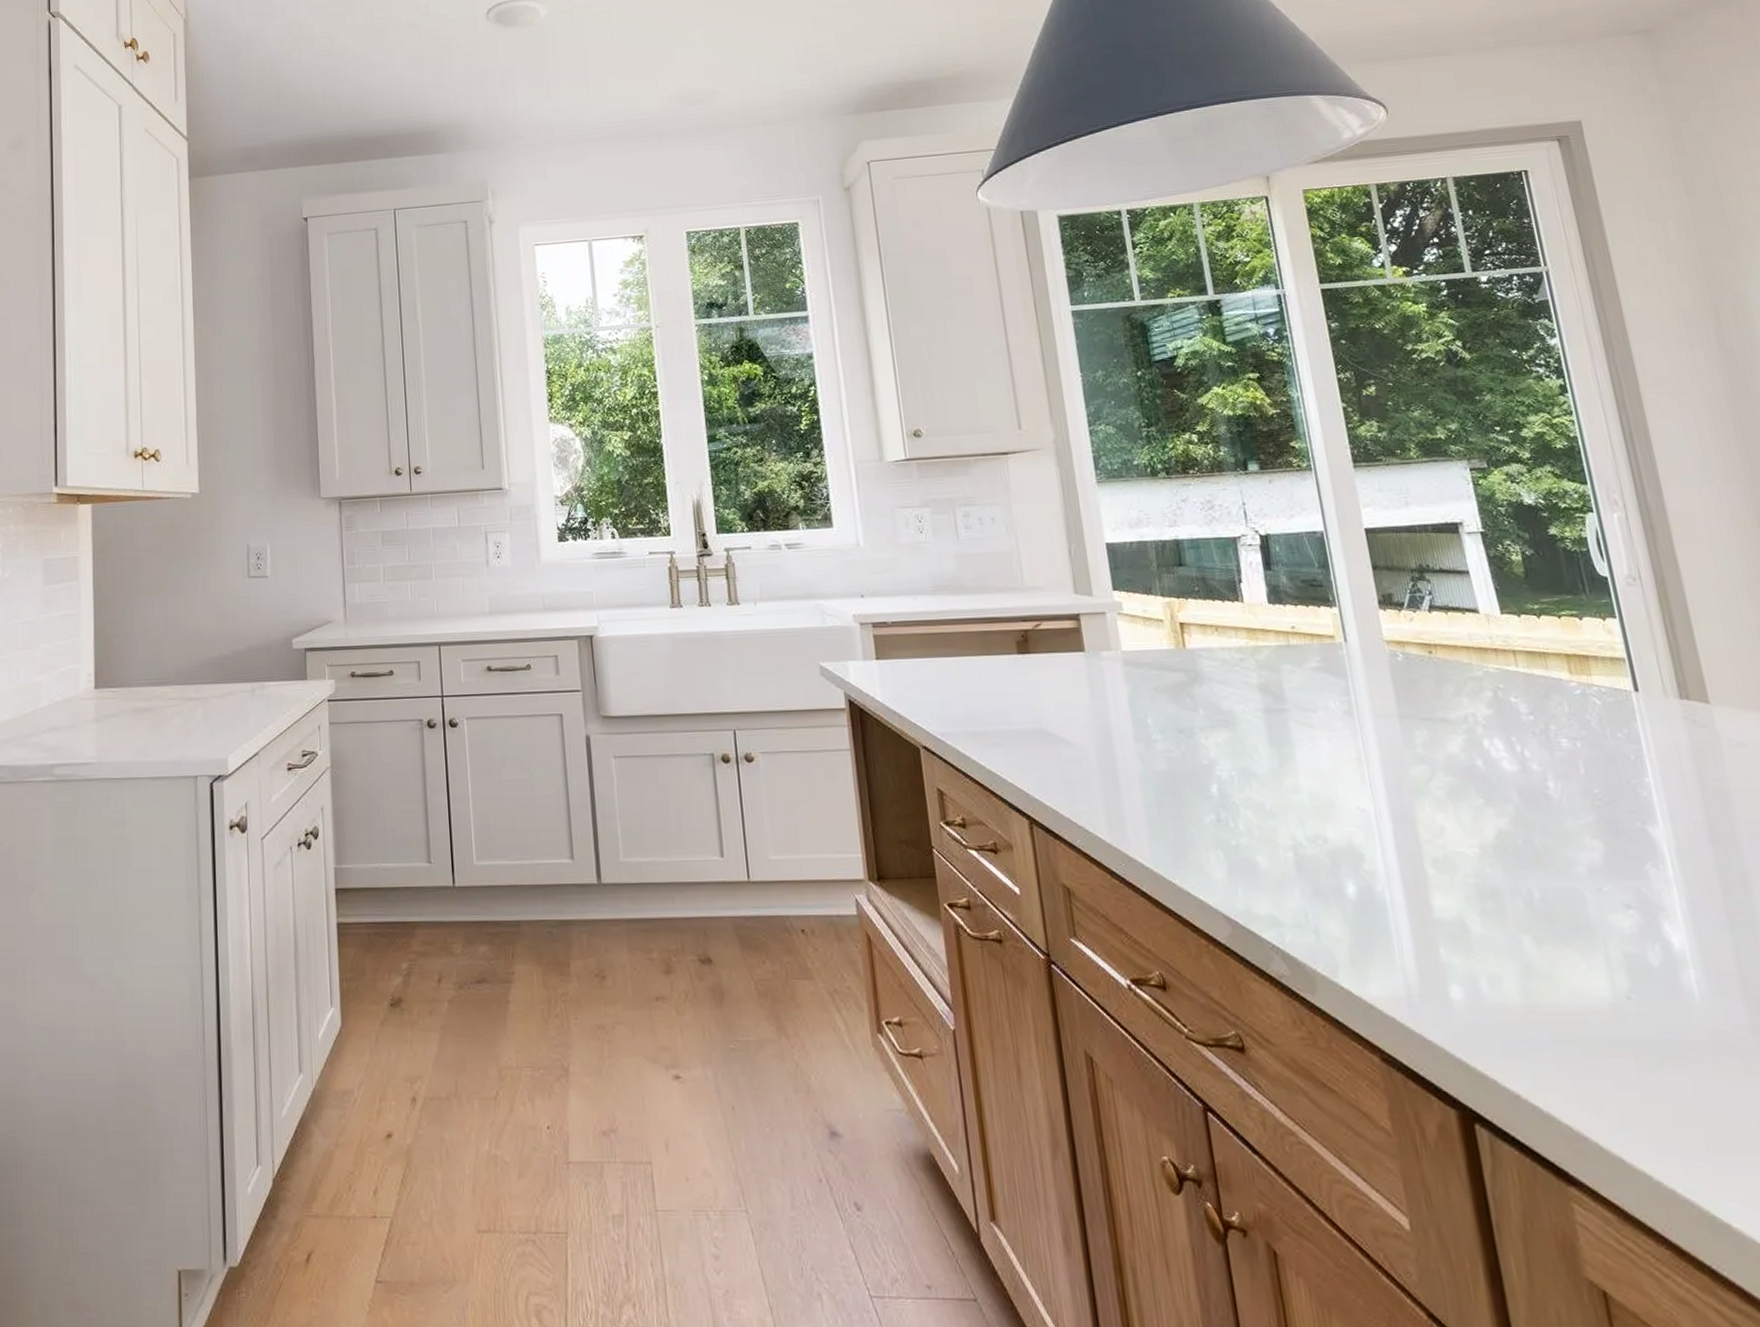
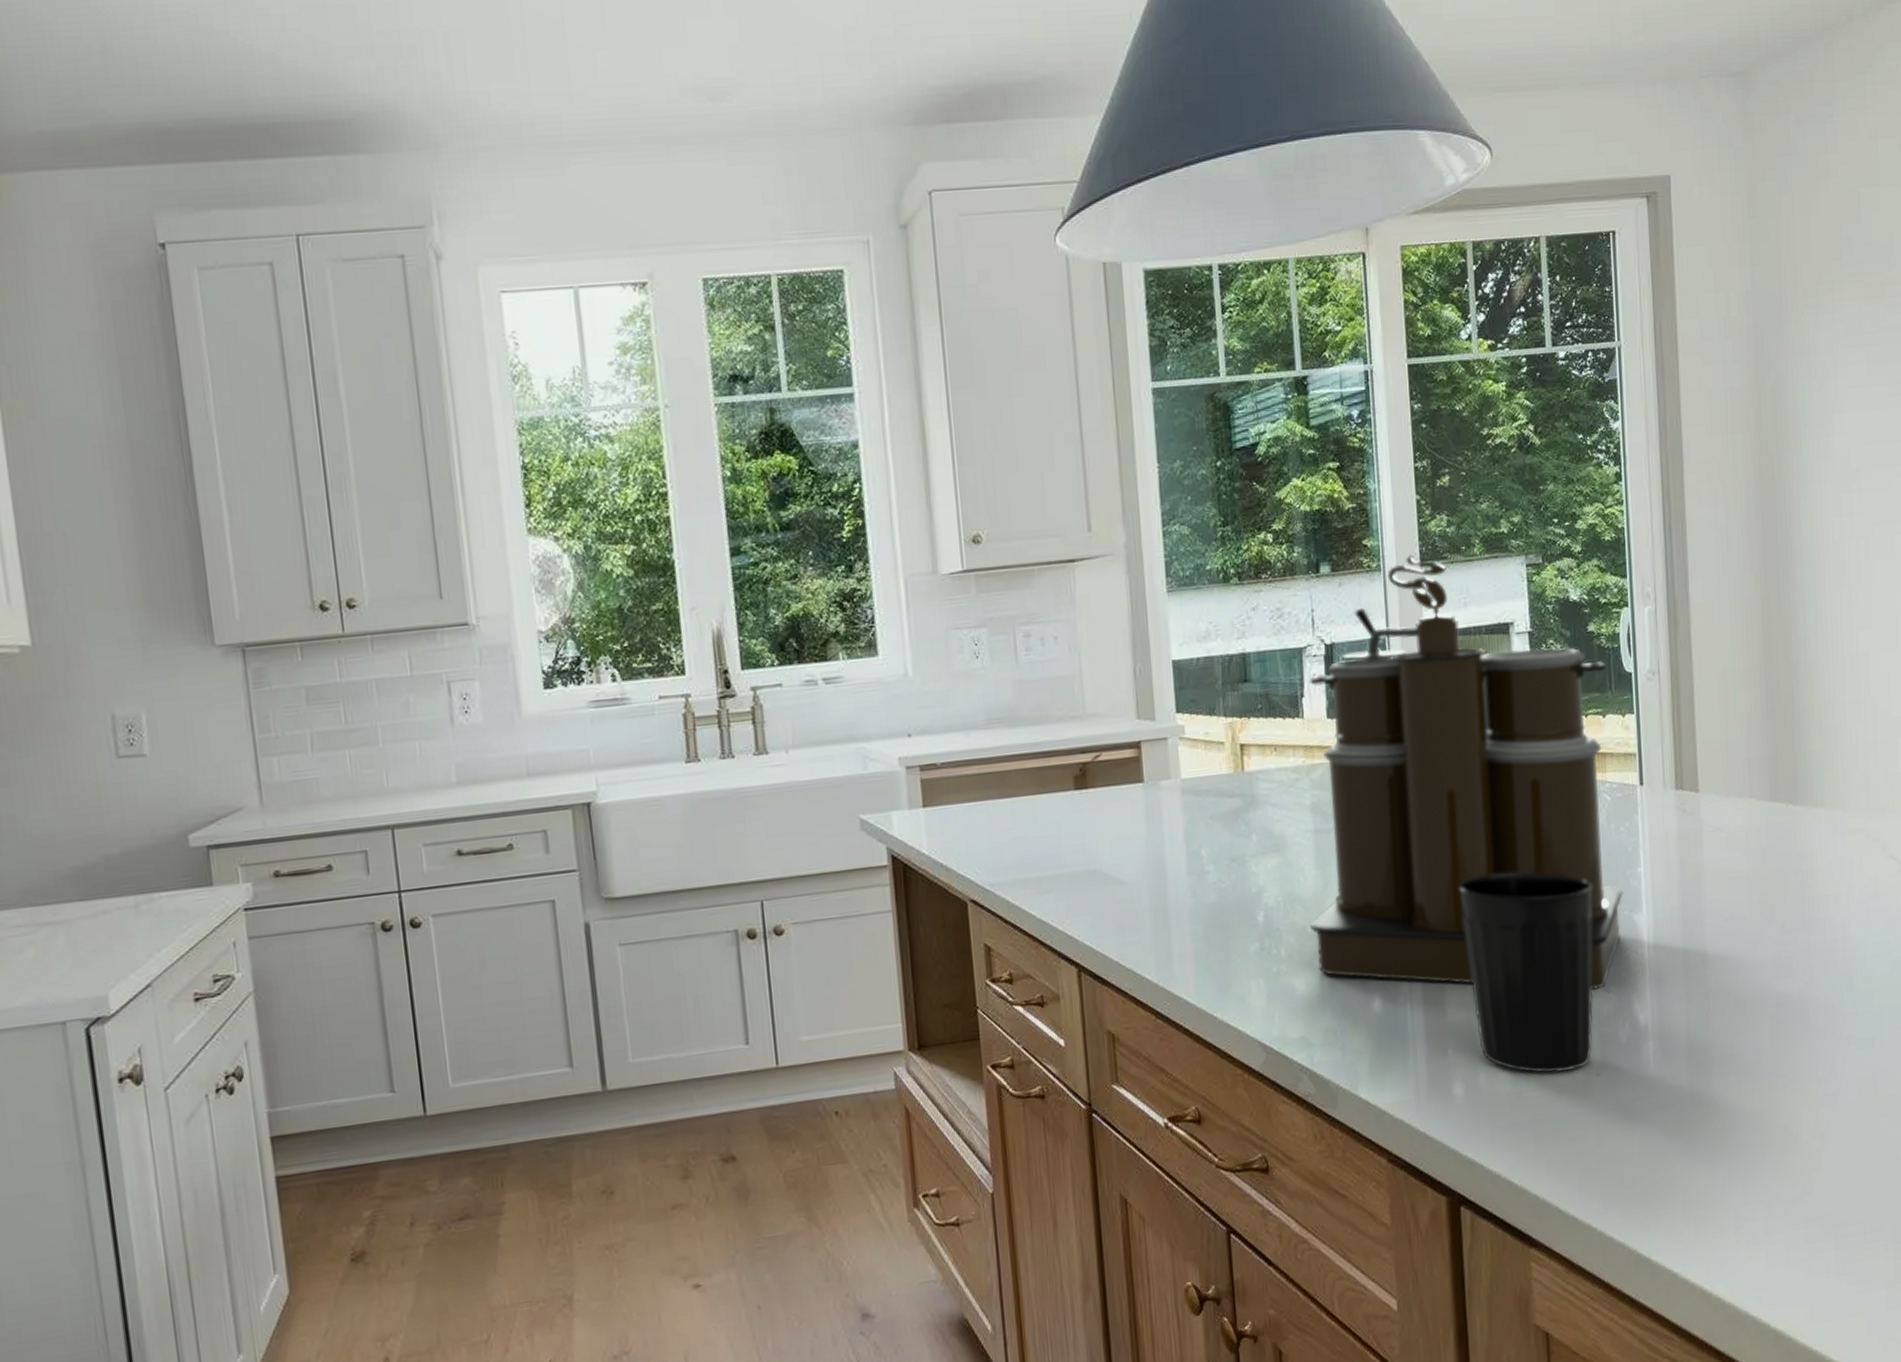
coffee maker: none [1246,457,1635,903] -> present [1308,555,1623,990]
cup: none [1431,769,1618,991] -> present [1458,872,1593,1074]

